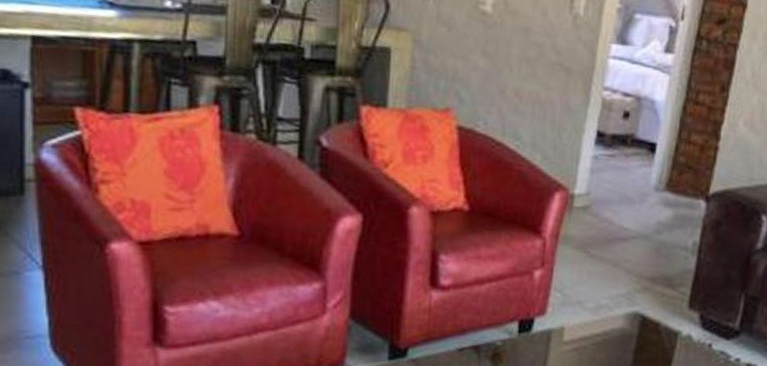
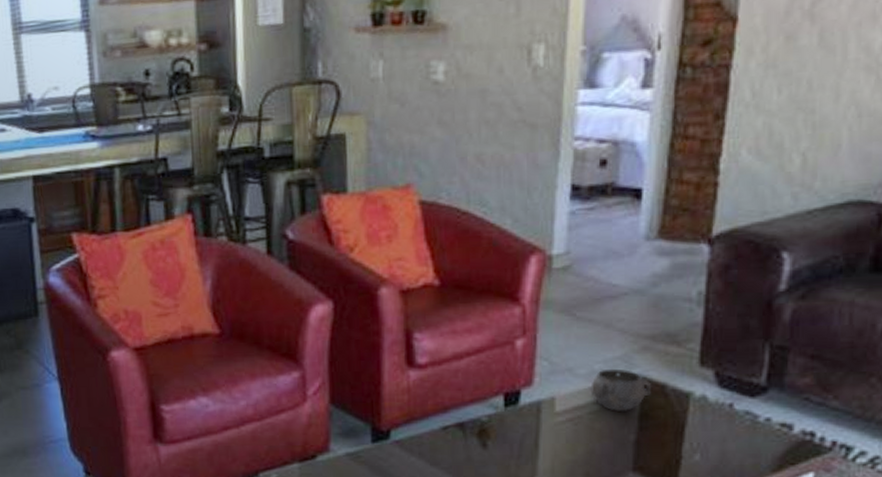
decorative bowl: none [596,304,648,345] -> present [590,368,652,411]

